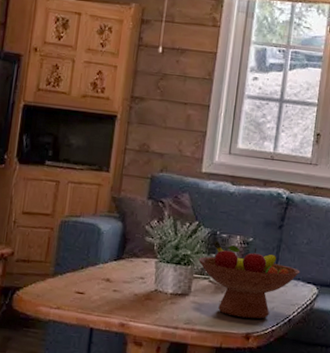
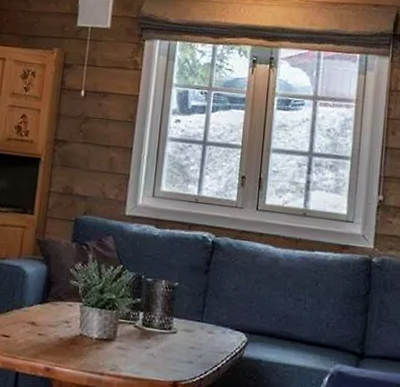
fruit bowl: present [198,240,300,319] -> none [124,284,228,367]

